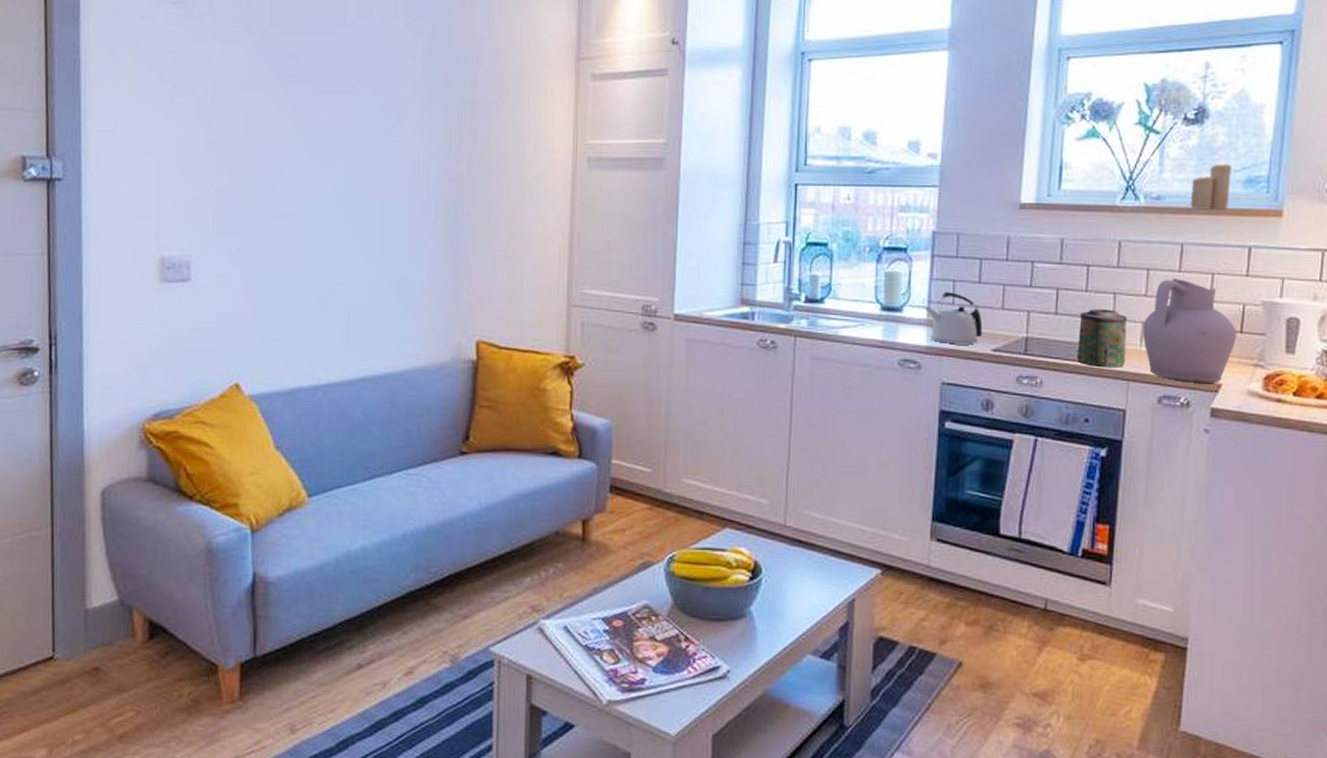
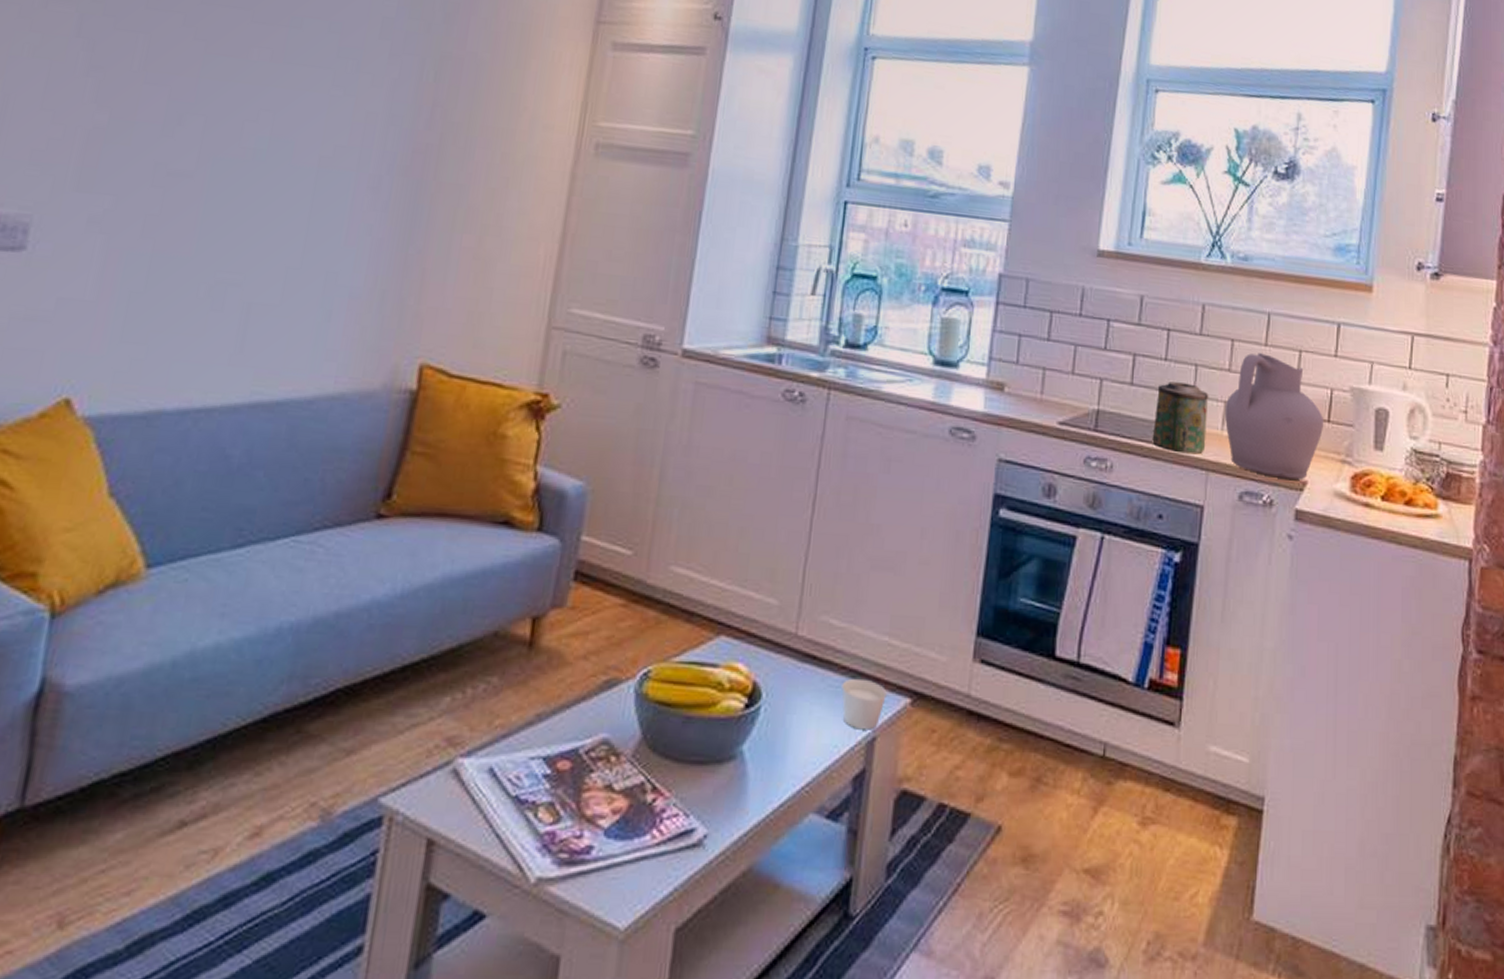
candle: none [825,556,861,594] -> present [841,678,887,730]
kettle: present [925,291,983,346] -> none [985,347,1049,416]
candle: present [1190,159,1232,211] -> none [1278,221,1322,279]

